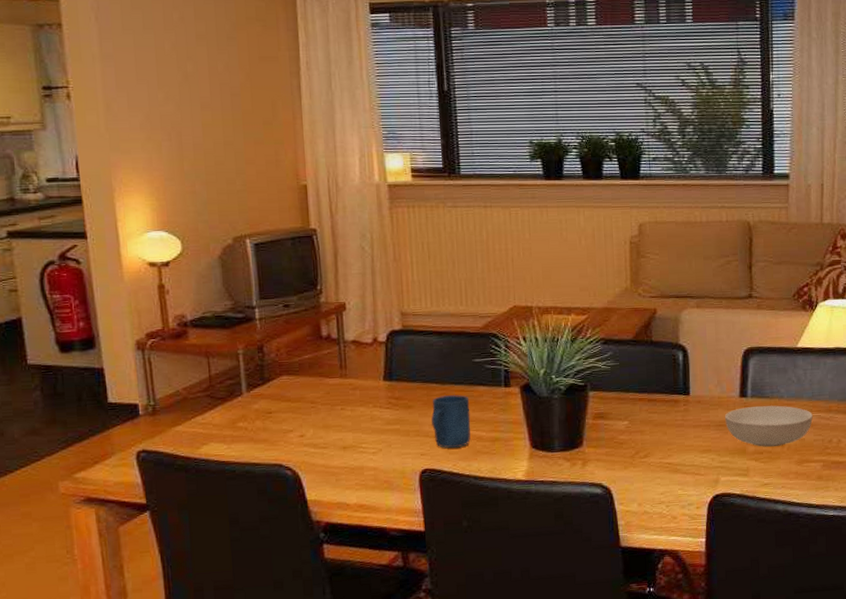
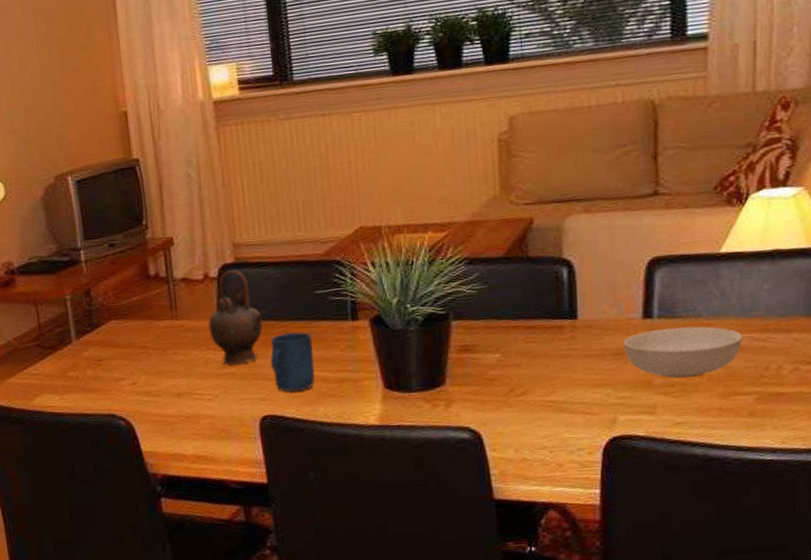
teapot: none [375,336,429,422] -> present [208,269,266,365]

